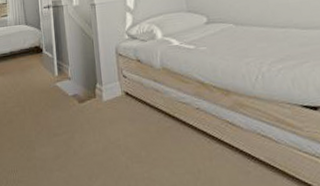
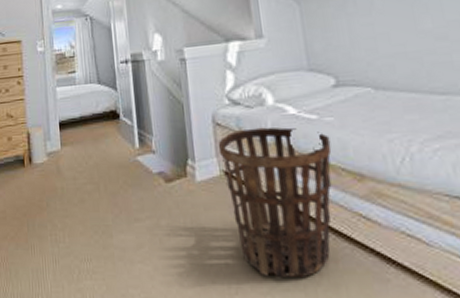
basket: none [120,55,207,176] -> present [218,127,332,277]

